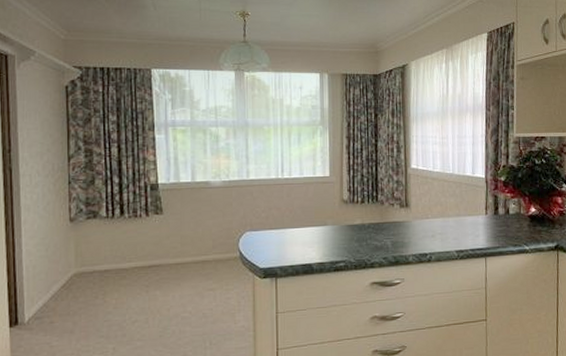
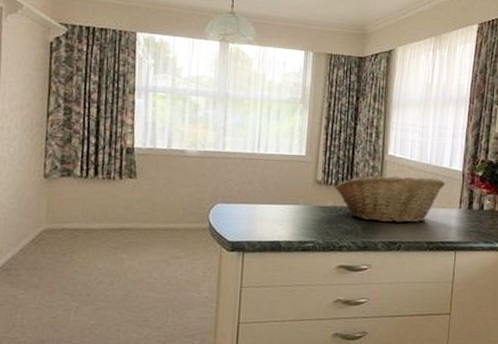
fruit basket: none [362,187,470,236] -> present [335,175,446,224]

